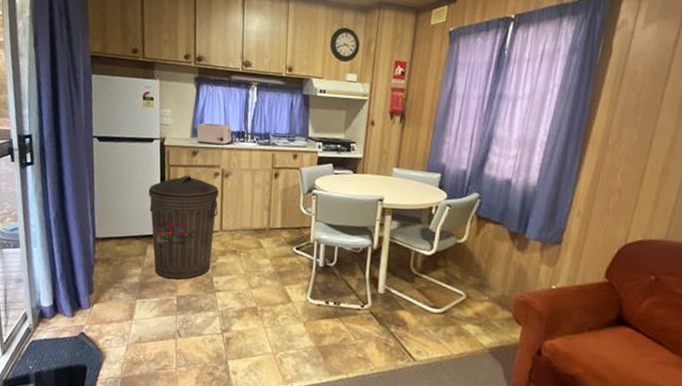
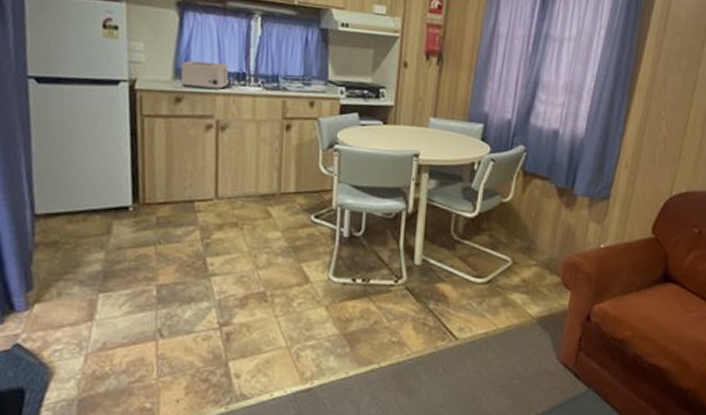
trash can: present [148,175,219,280] -> none [113,129,213,264]

